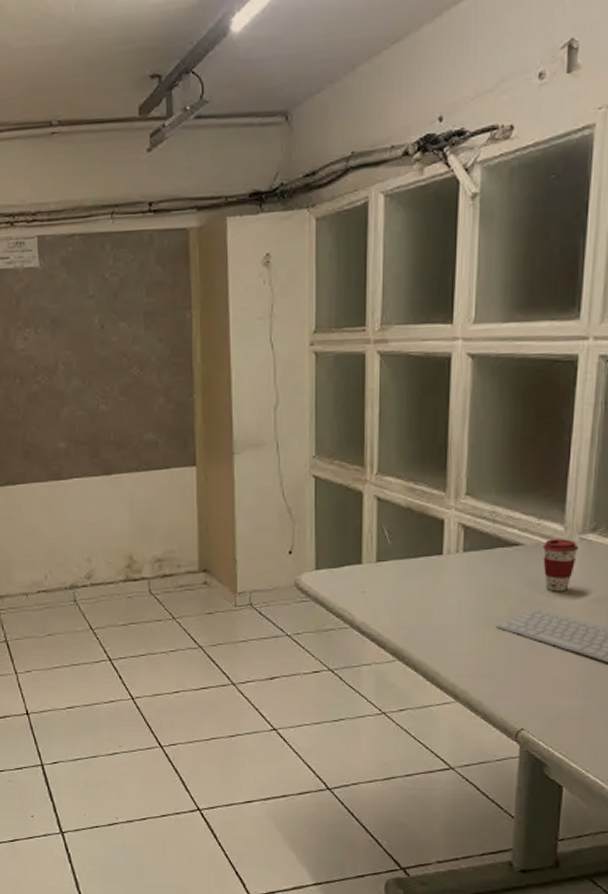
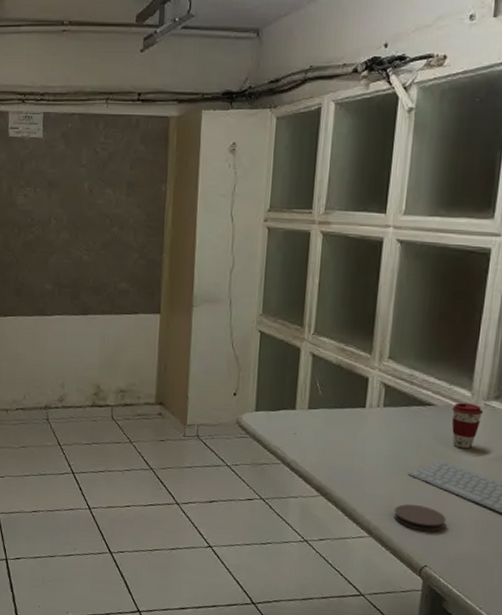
coaster: none [483,661,543,690] -> present [394,504,446,532]

